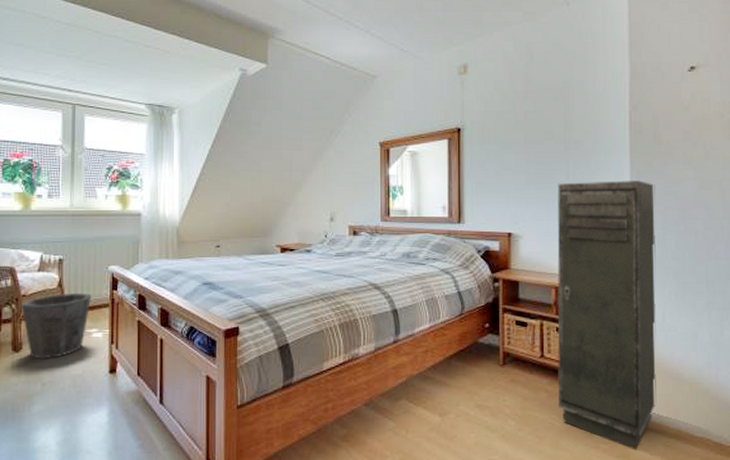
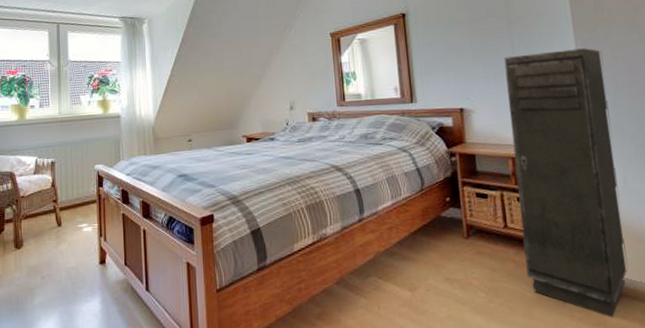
waste bin: present [22,292,92,360] -> none [21,191,81,255]

